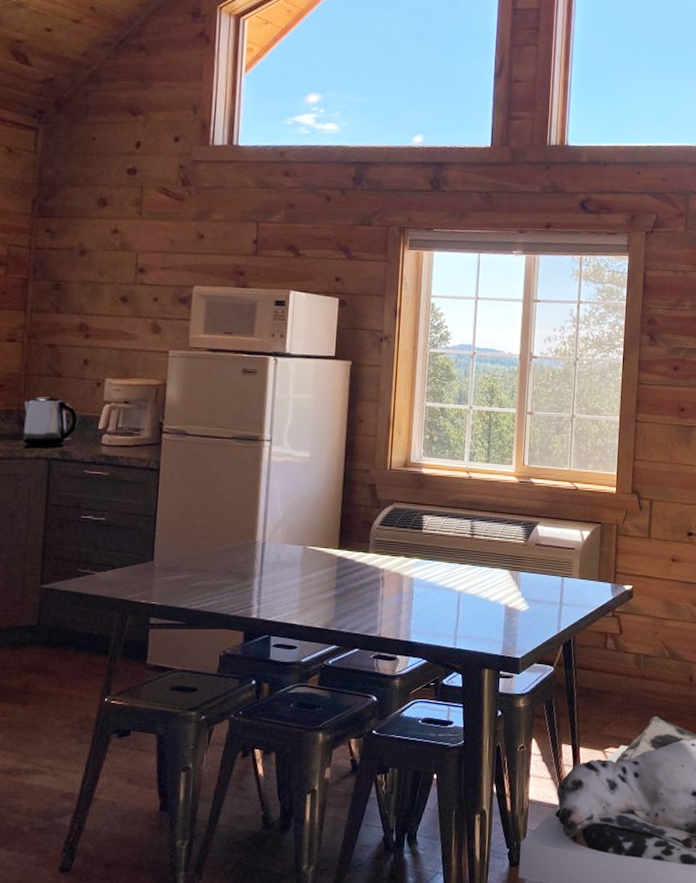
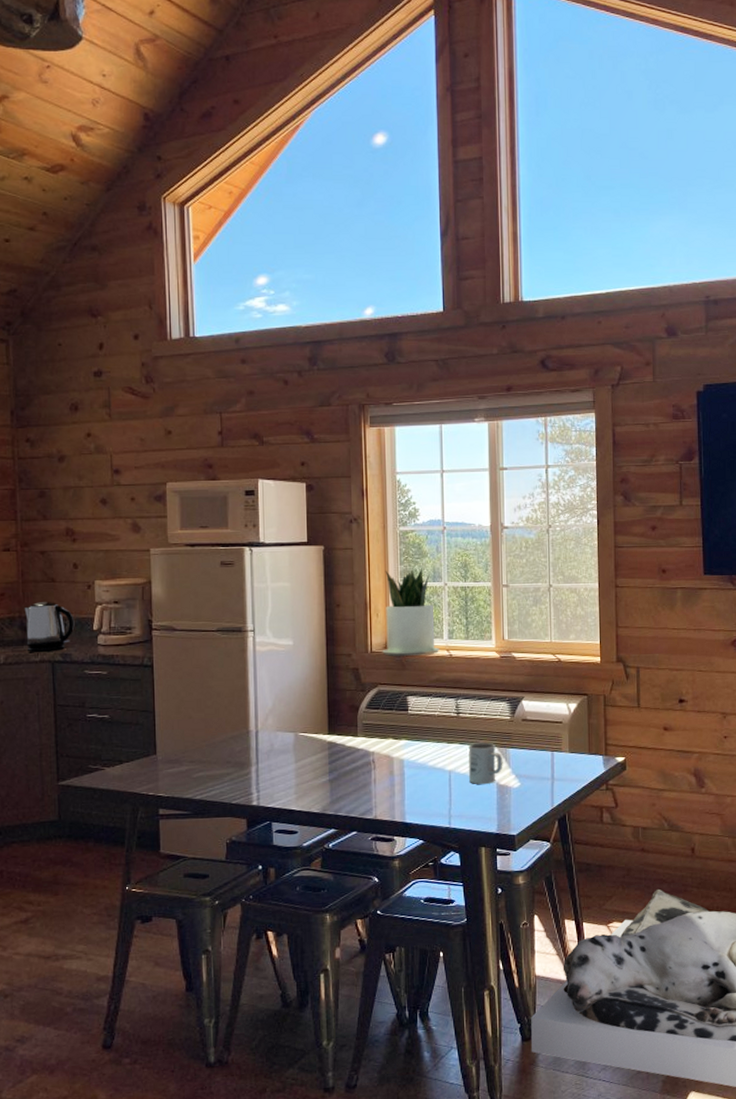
planter: none [401,389,460,477] -> present [382,568,440,657]
mug: none [477,565,514,606] -> present [468,742,503,784]

